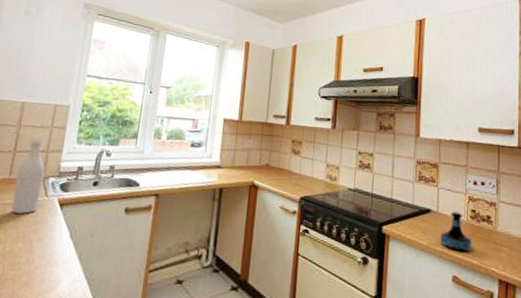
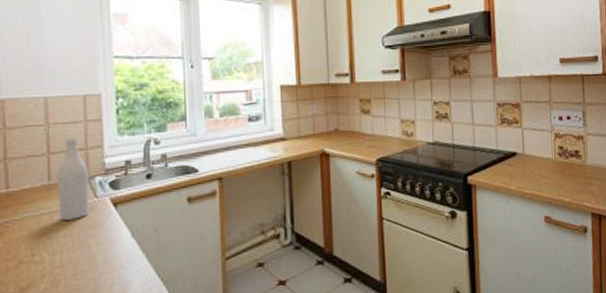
tequila bottle: present [440,212,472,252] -> none [529,151,562,191]

